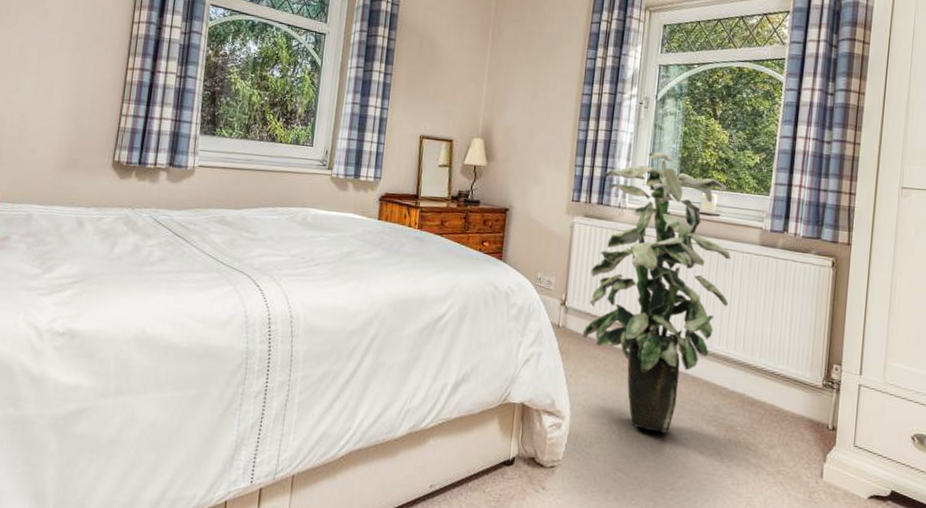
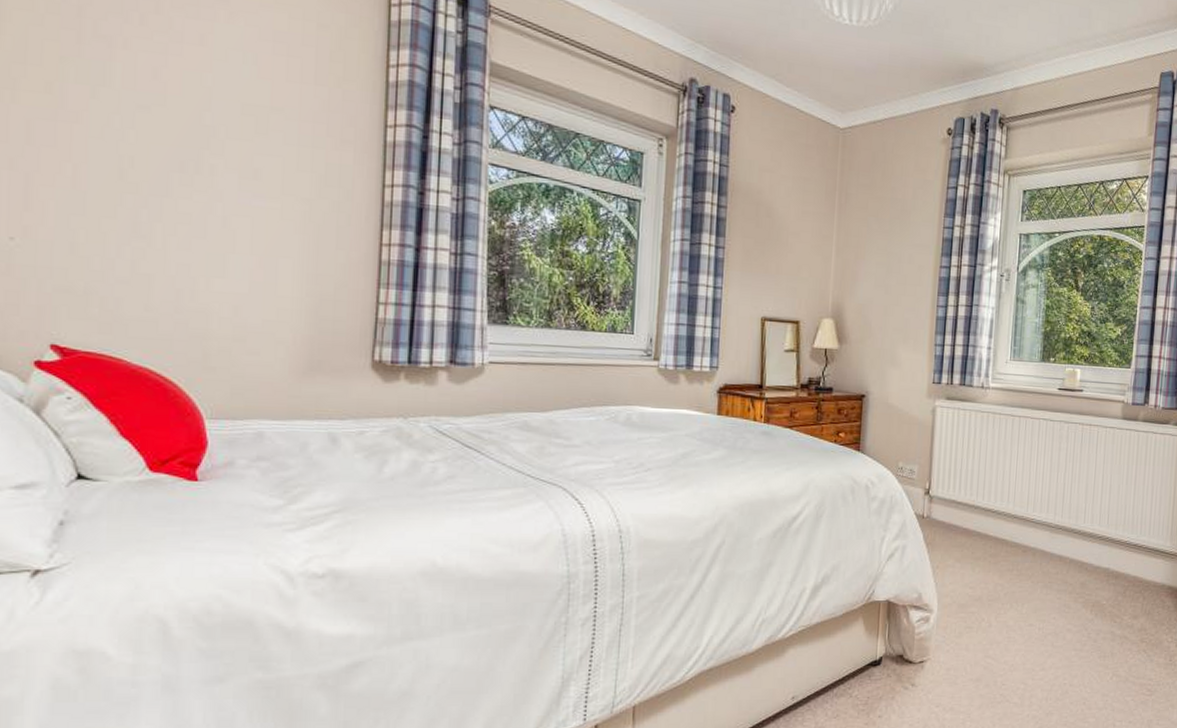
indoor plant: present [582,151,731,433] -> none [948,326,1095,615]

